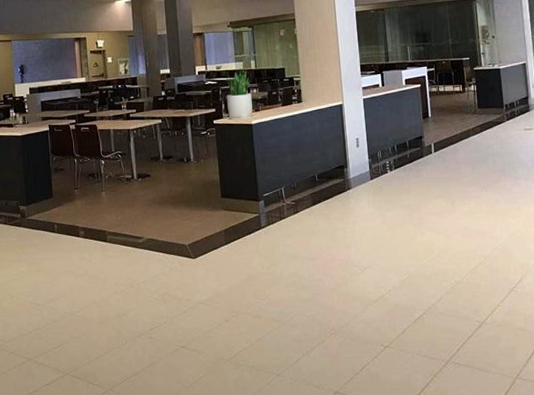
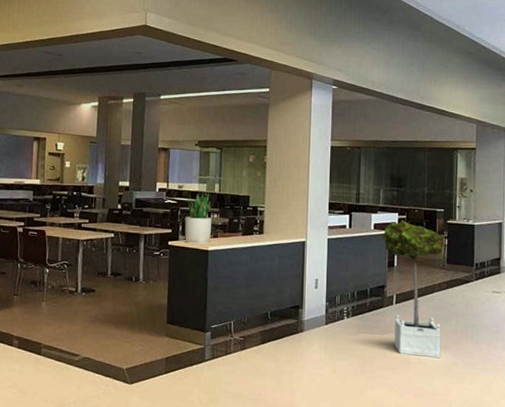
potted tree: none [414,72,483,199] -> present [382,219,446,359]

